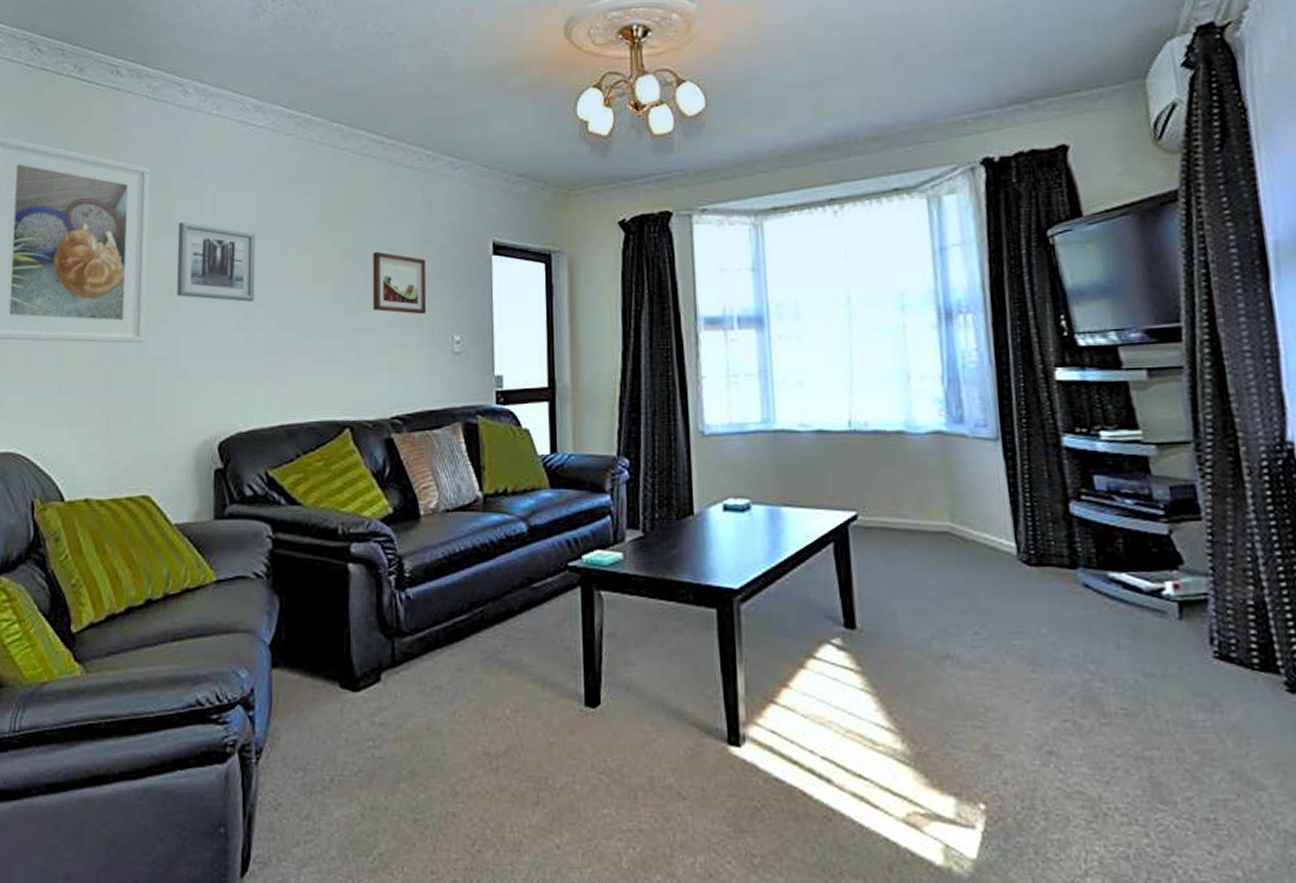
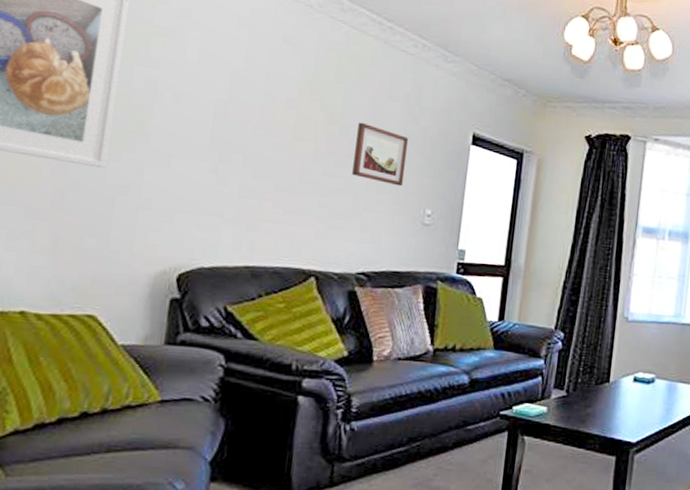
wall art: present [177,222,255,302] -> none [147,57,240,147]

